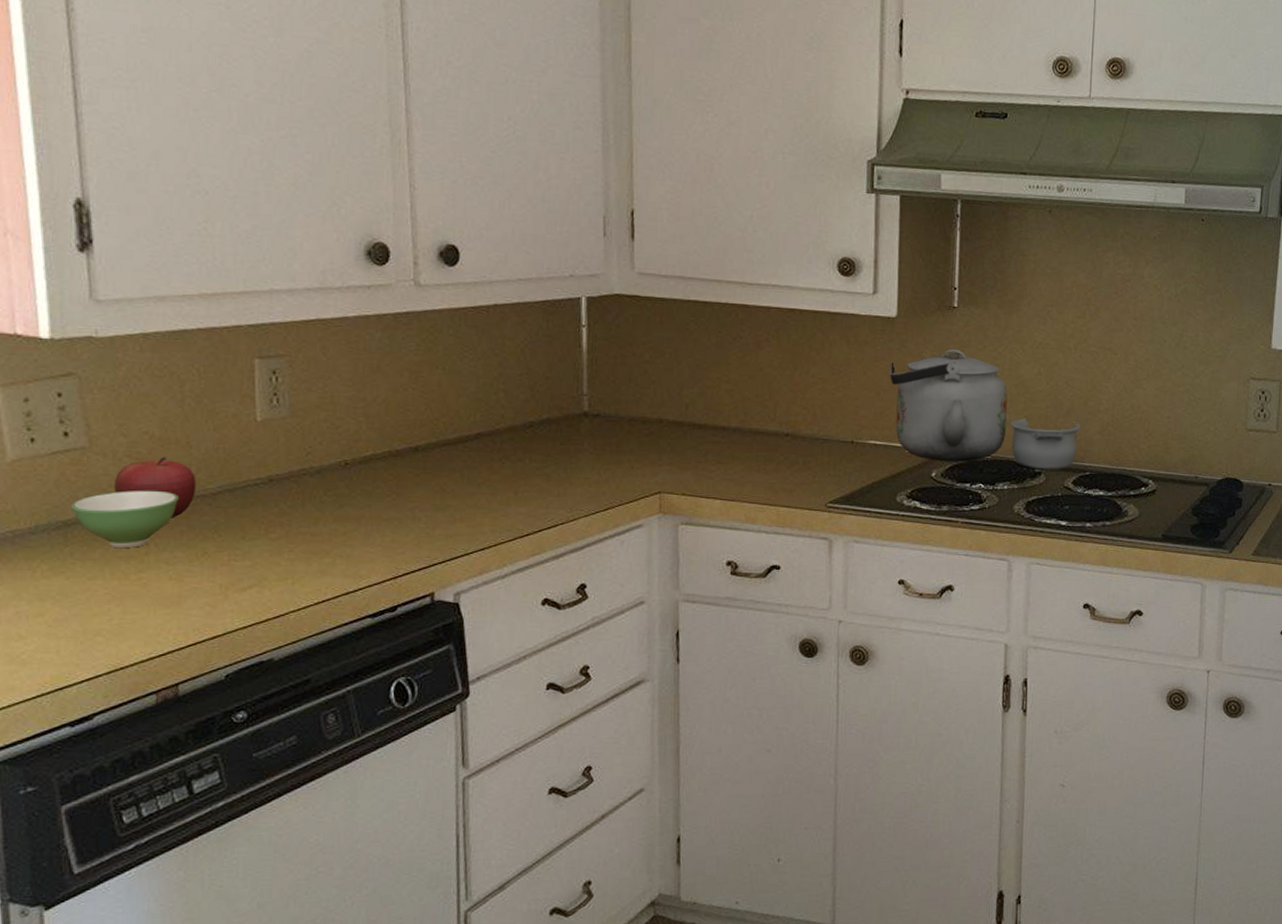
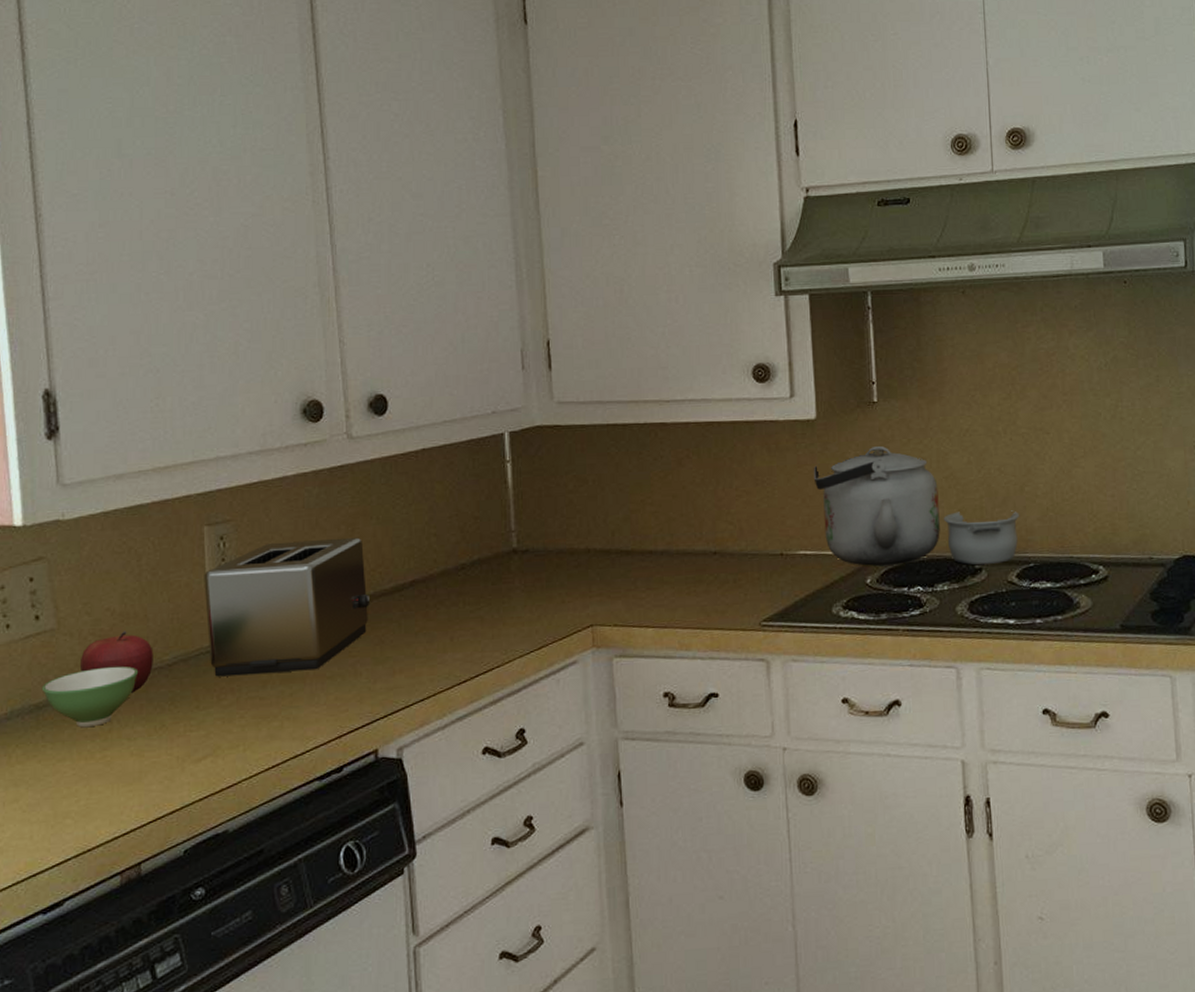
toaster: none [253,382,432,512] -> present [204,537,369,677]

